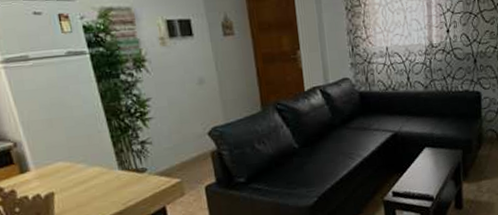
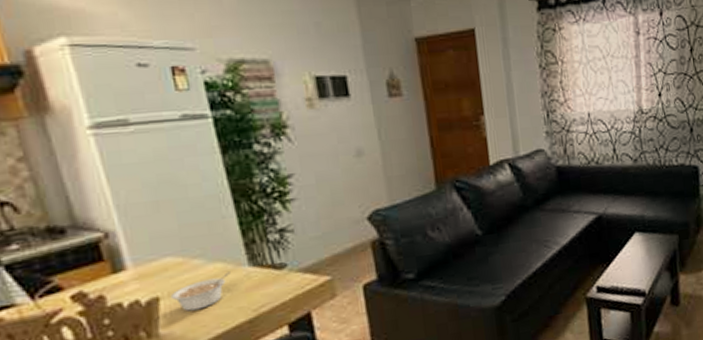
legume: none [62,174,105,204] -> present [170,271,231,312]

